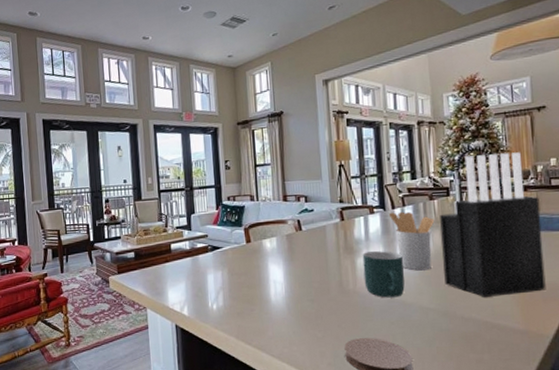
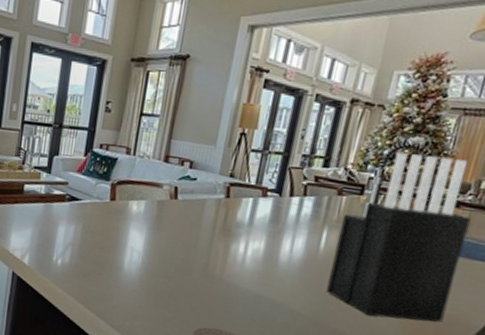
mug: present [362,250,405,298] -> none [233,238,286,295]
utensil holder: present [388,211,435,271] -> none [282,199,337,273]

